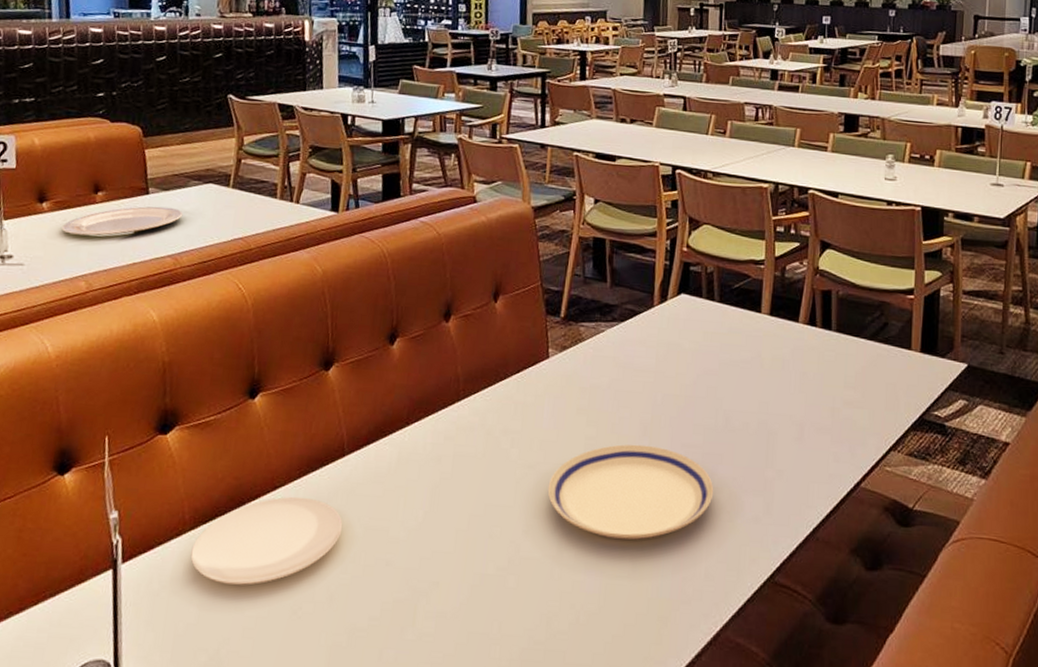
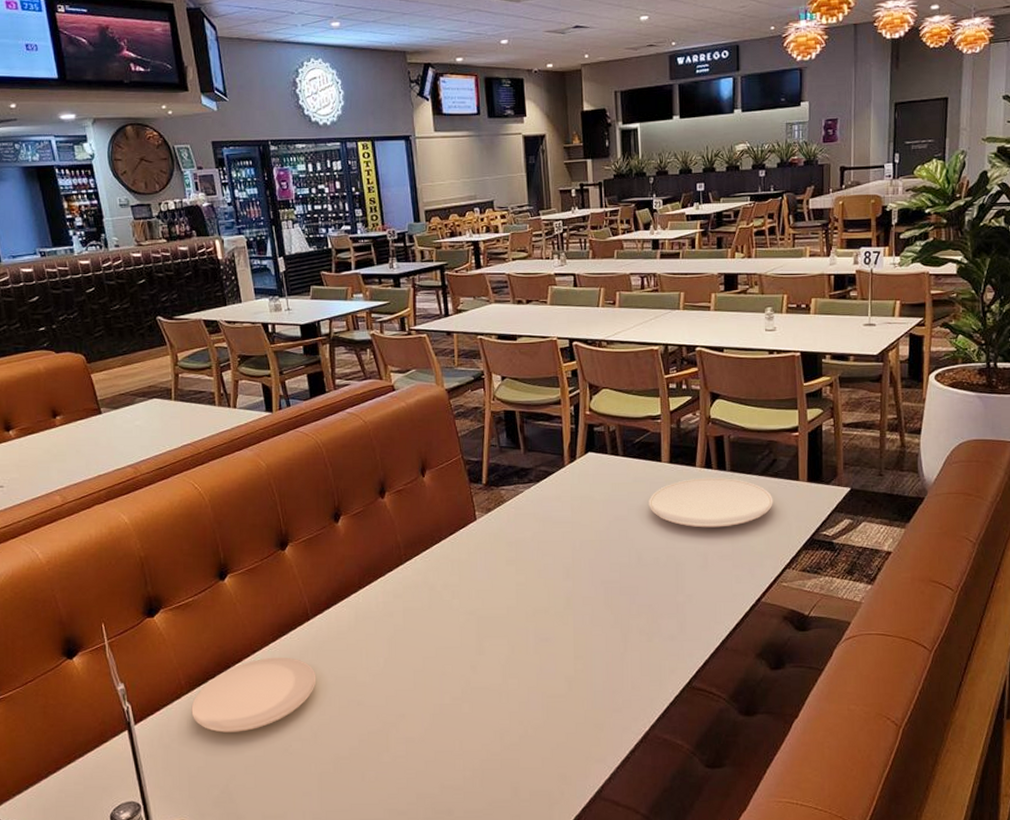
plate: present [62,206,183,237] -> none [30,423,135,456]
plate: present [547,444,714,541] -> none [488,585,633,666]
plate: none [743,335,881,395] -> present [648,477,773,528]

